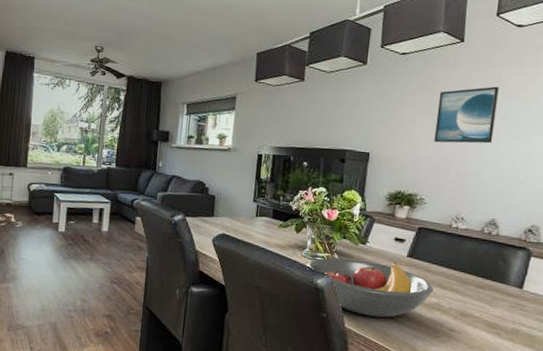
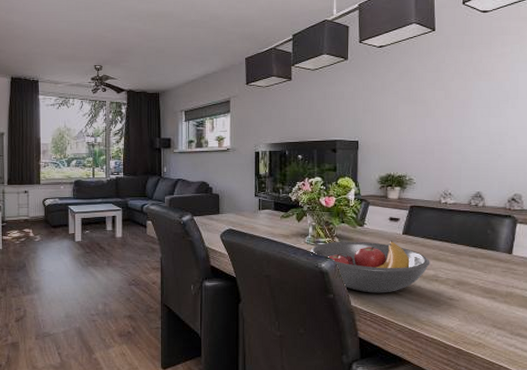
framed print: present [434,86,499,144] -> none [417,69,472,126]

